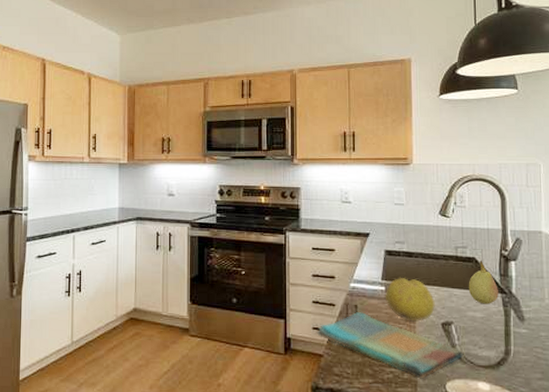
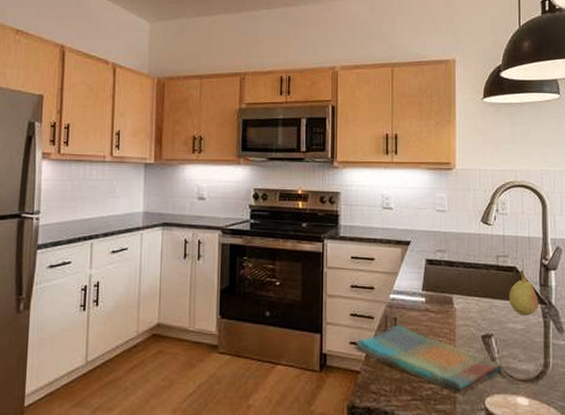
fruit: present [385,277,435,322] -> none [425,287,475,334]

